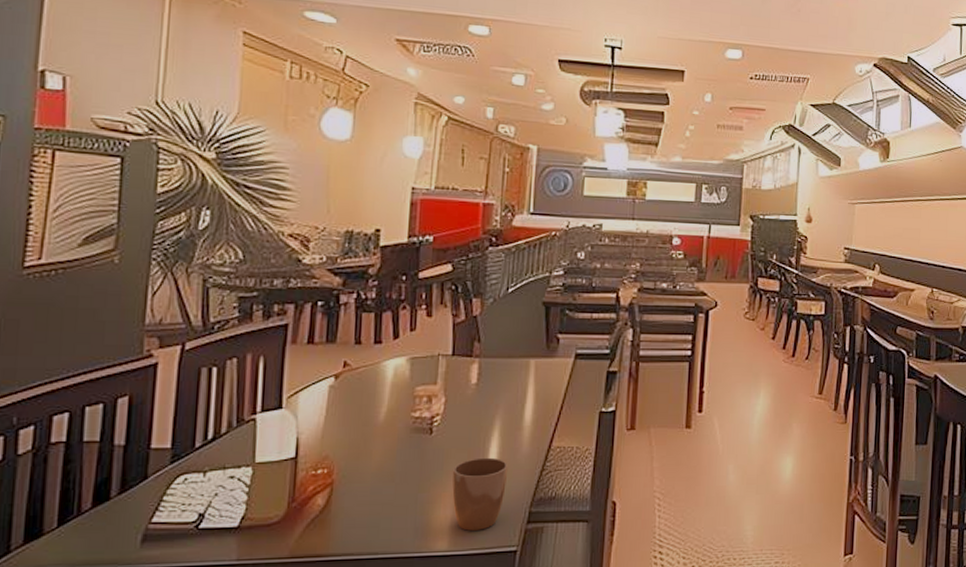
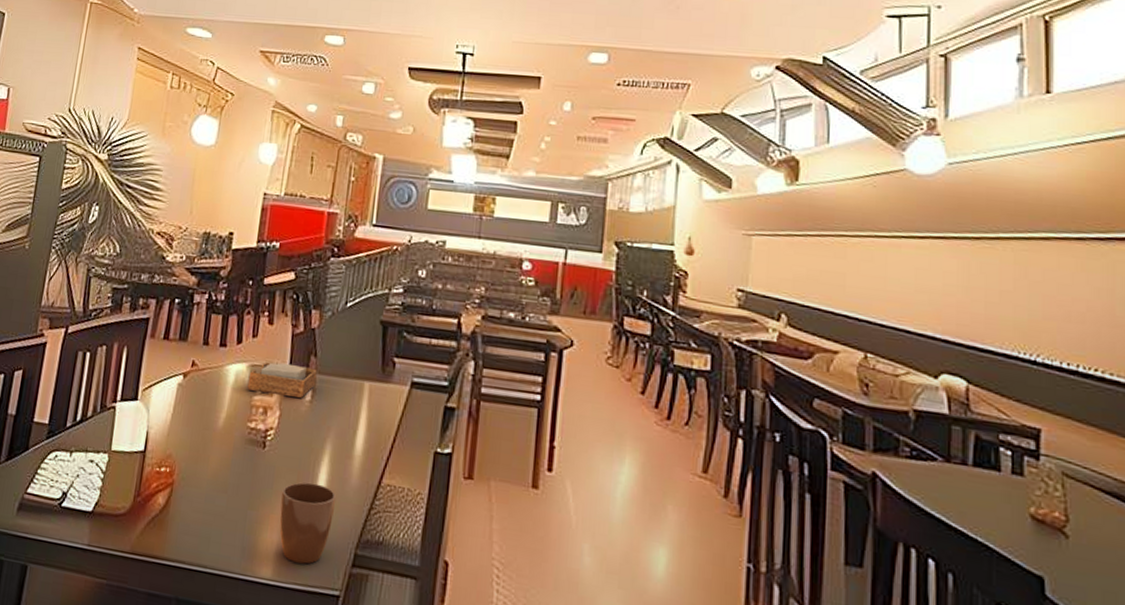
napkin holder: none [408,351,482,383] -> present [247,361,317,399]

